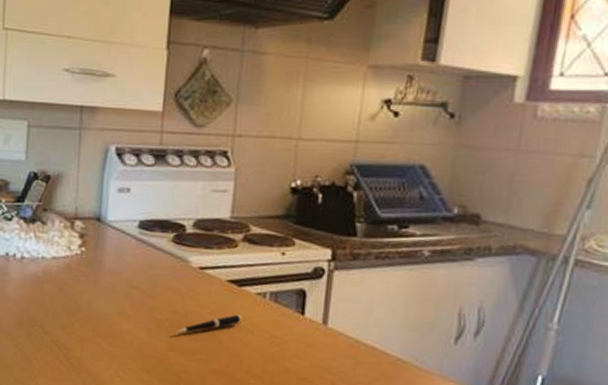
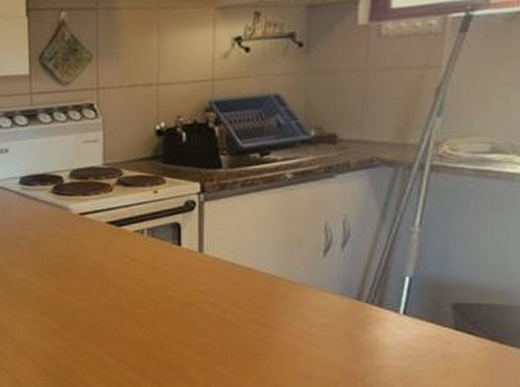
pen: present [176,314,242,333] -> none [65,252,124,275]

